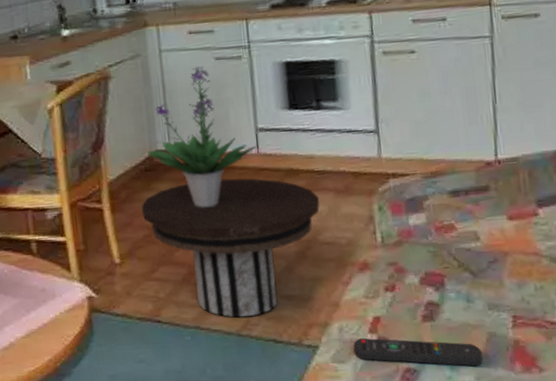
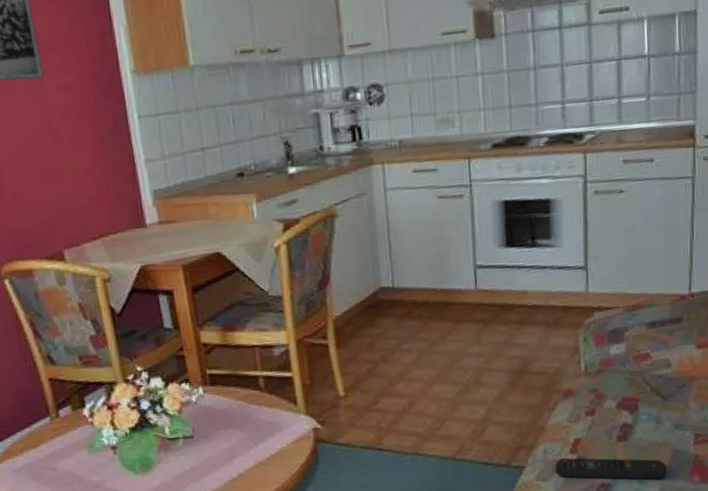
side table: present [141,178,320,318] -> none [365,313,531,443]
potted plant: present [146,66,258,208] -> none [371,205,476,342]

